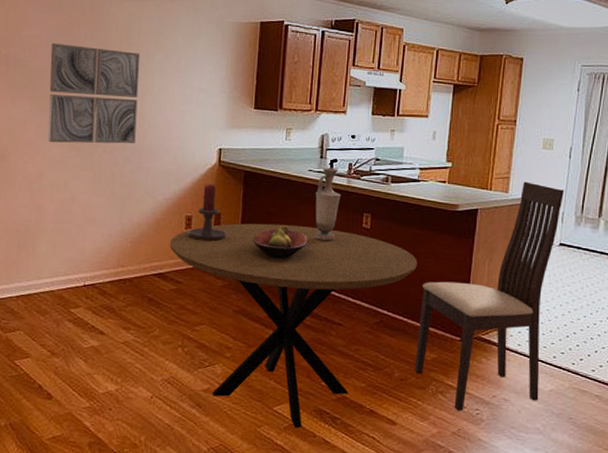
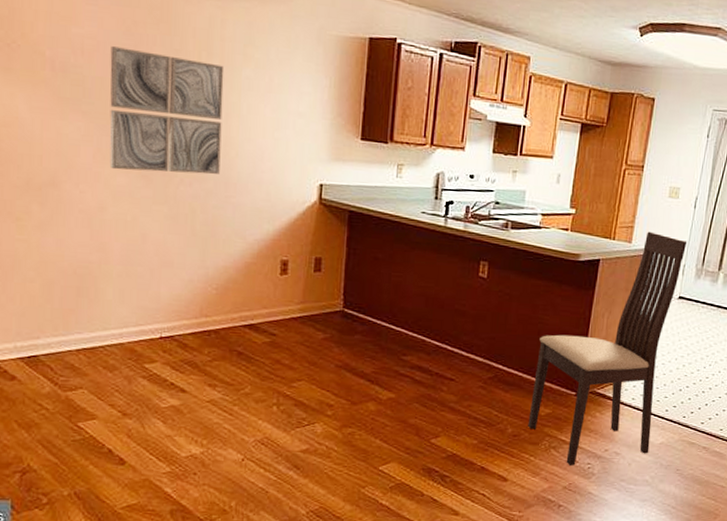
dining table: present [169,223,417,428] -> none [262,269,535,487]
candle holder: present [187,184,227,241] -> none [283,224,328,289]
fruit bowl: present [252,224,308,259] -> none [357,272,420,310]
vase: present [314,167,341,241] -> none [426,209,457,291]

